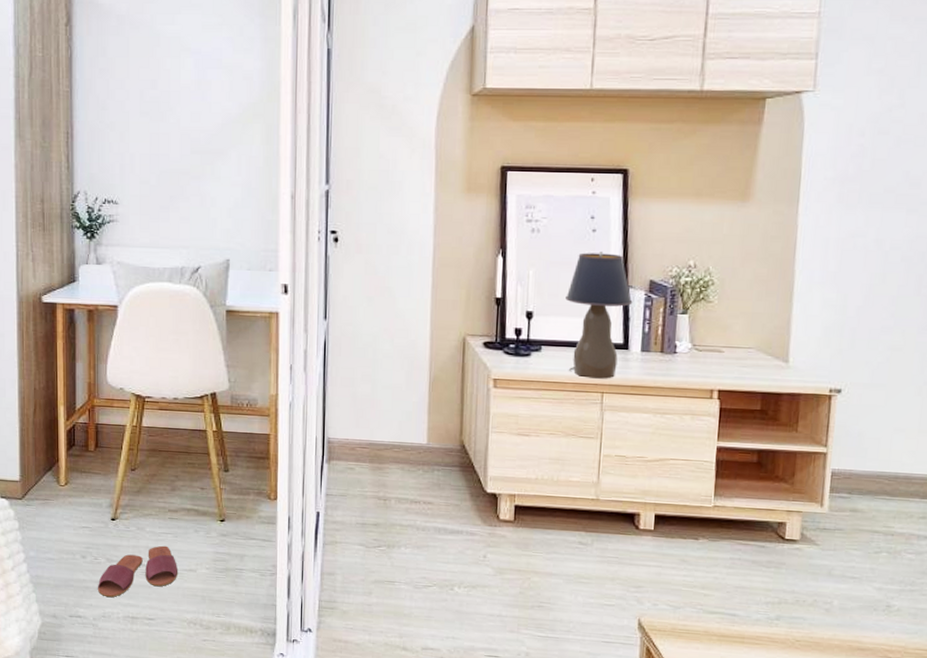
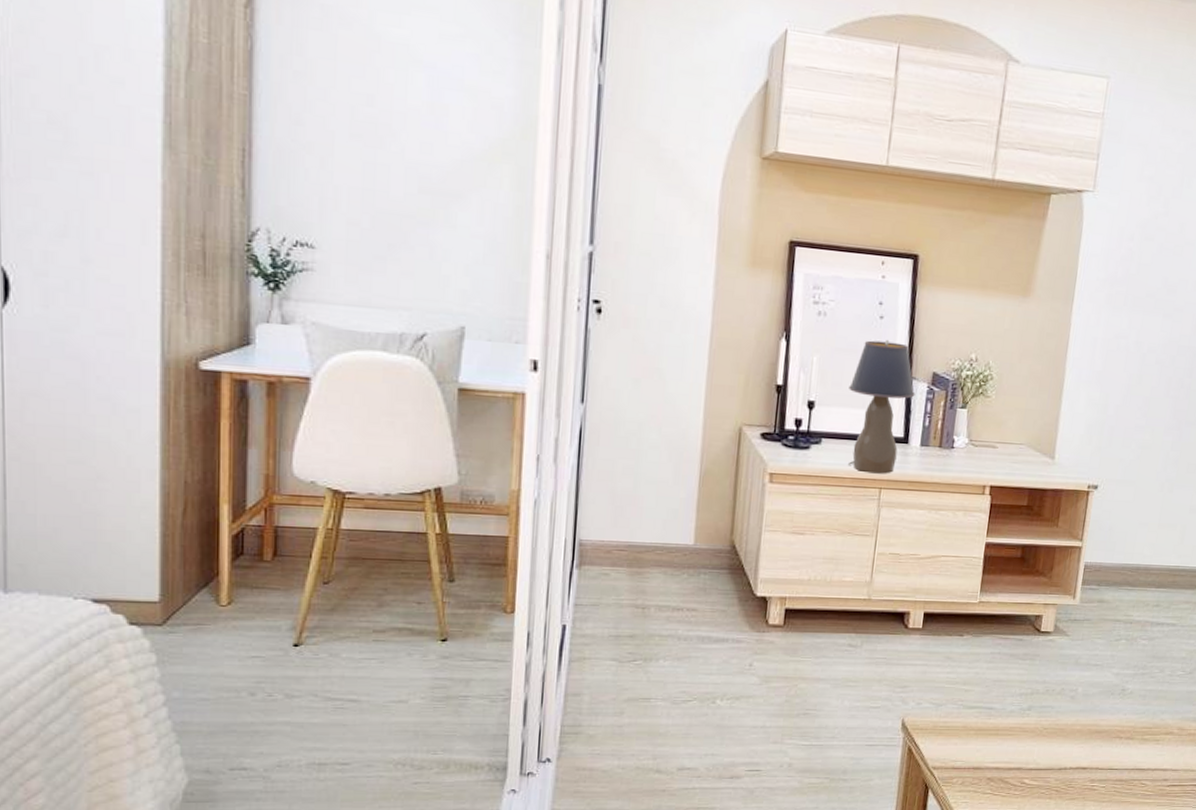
slippers: present [98,545,177,598] -> none [272,674,383,742]

